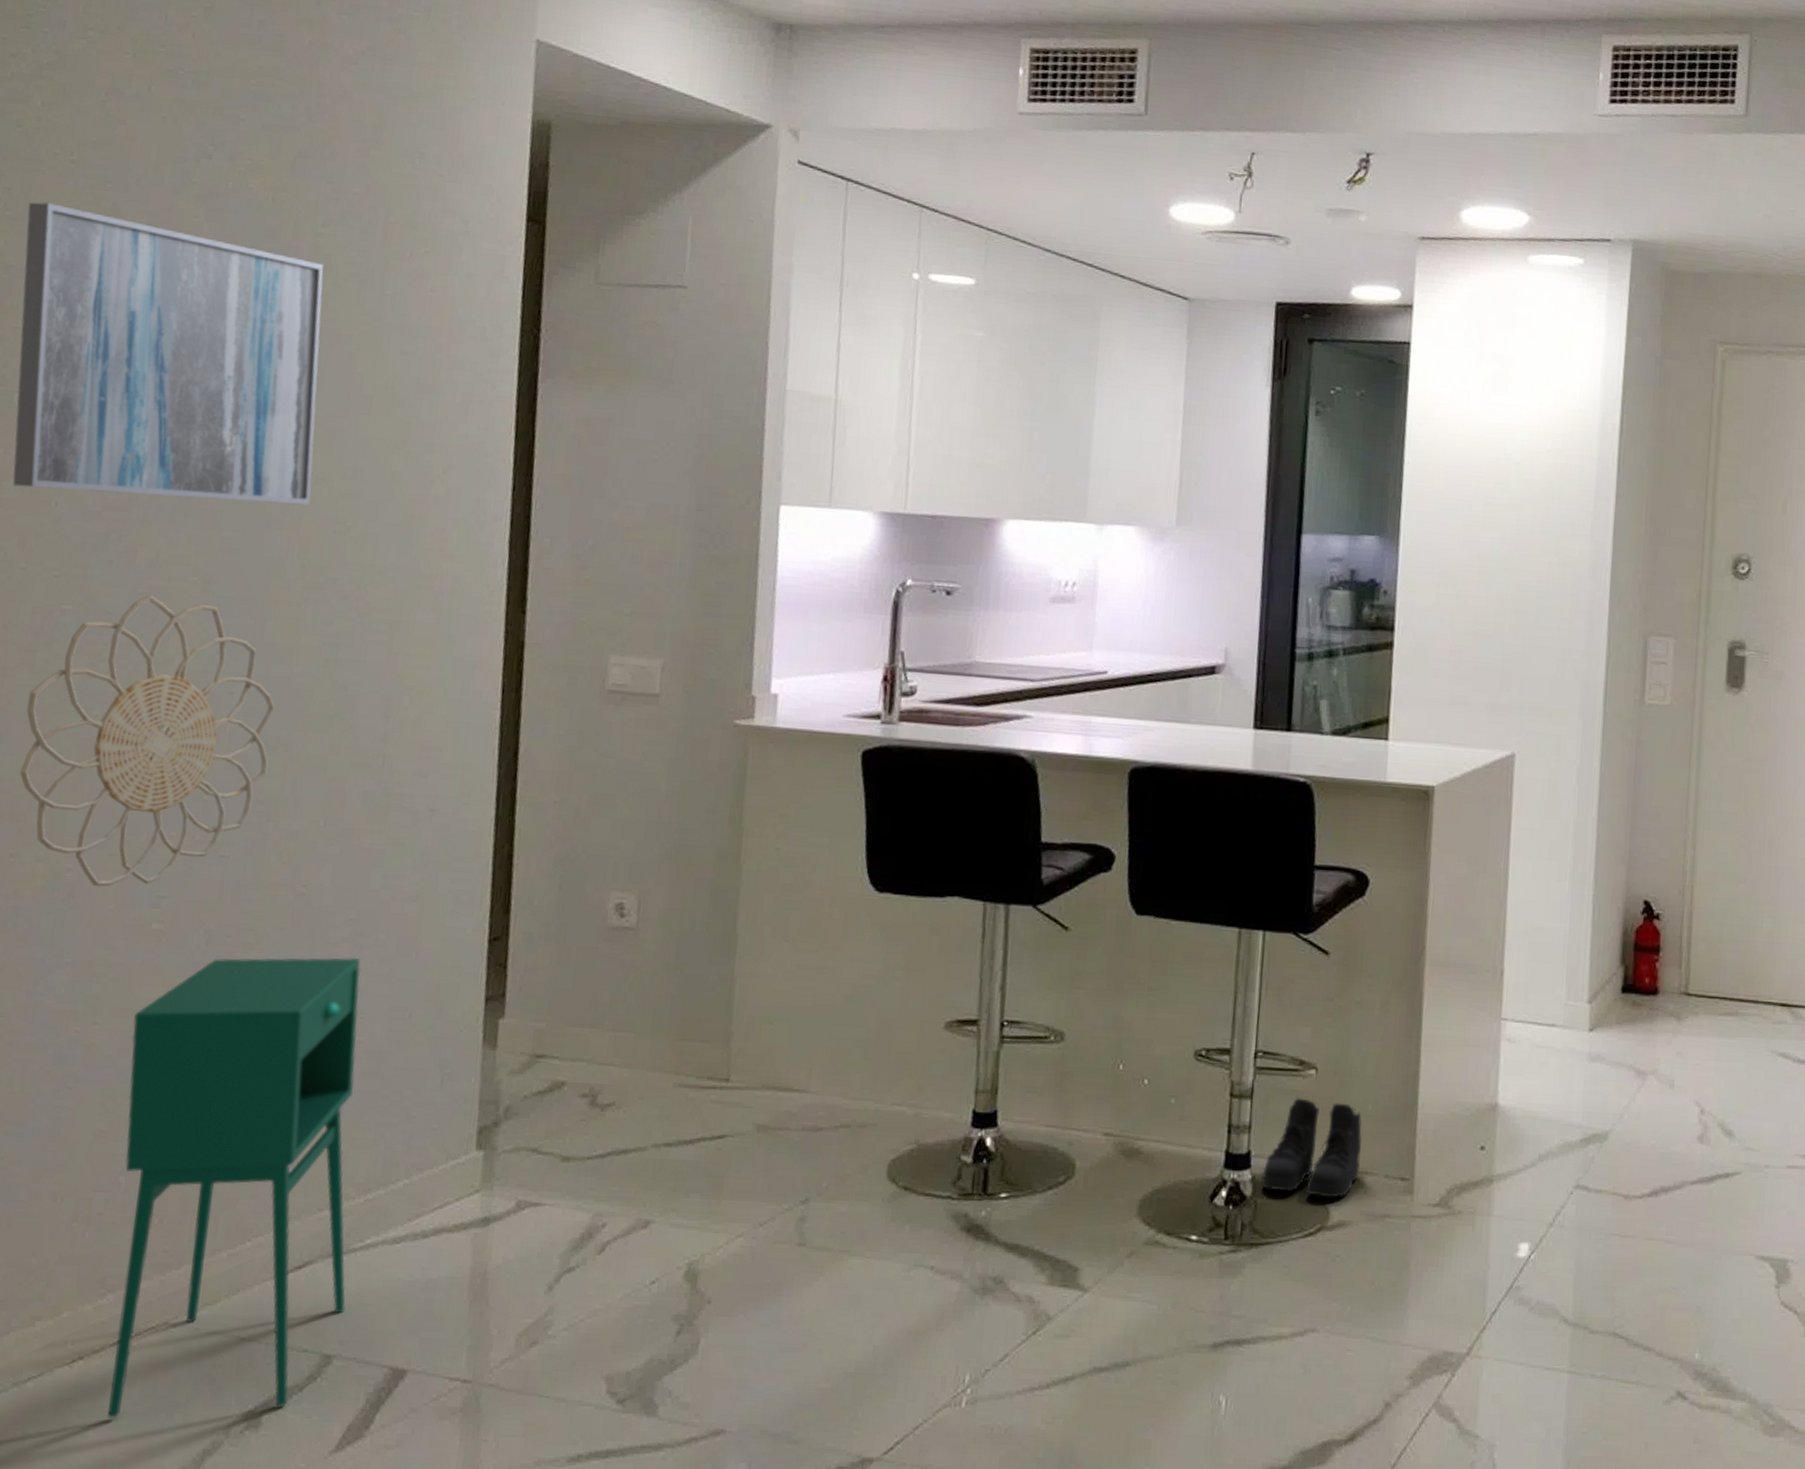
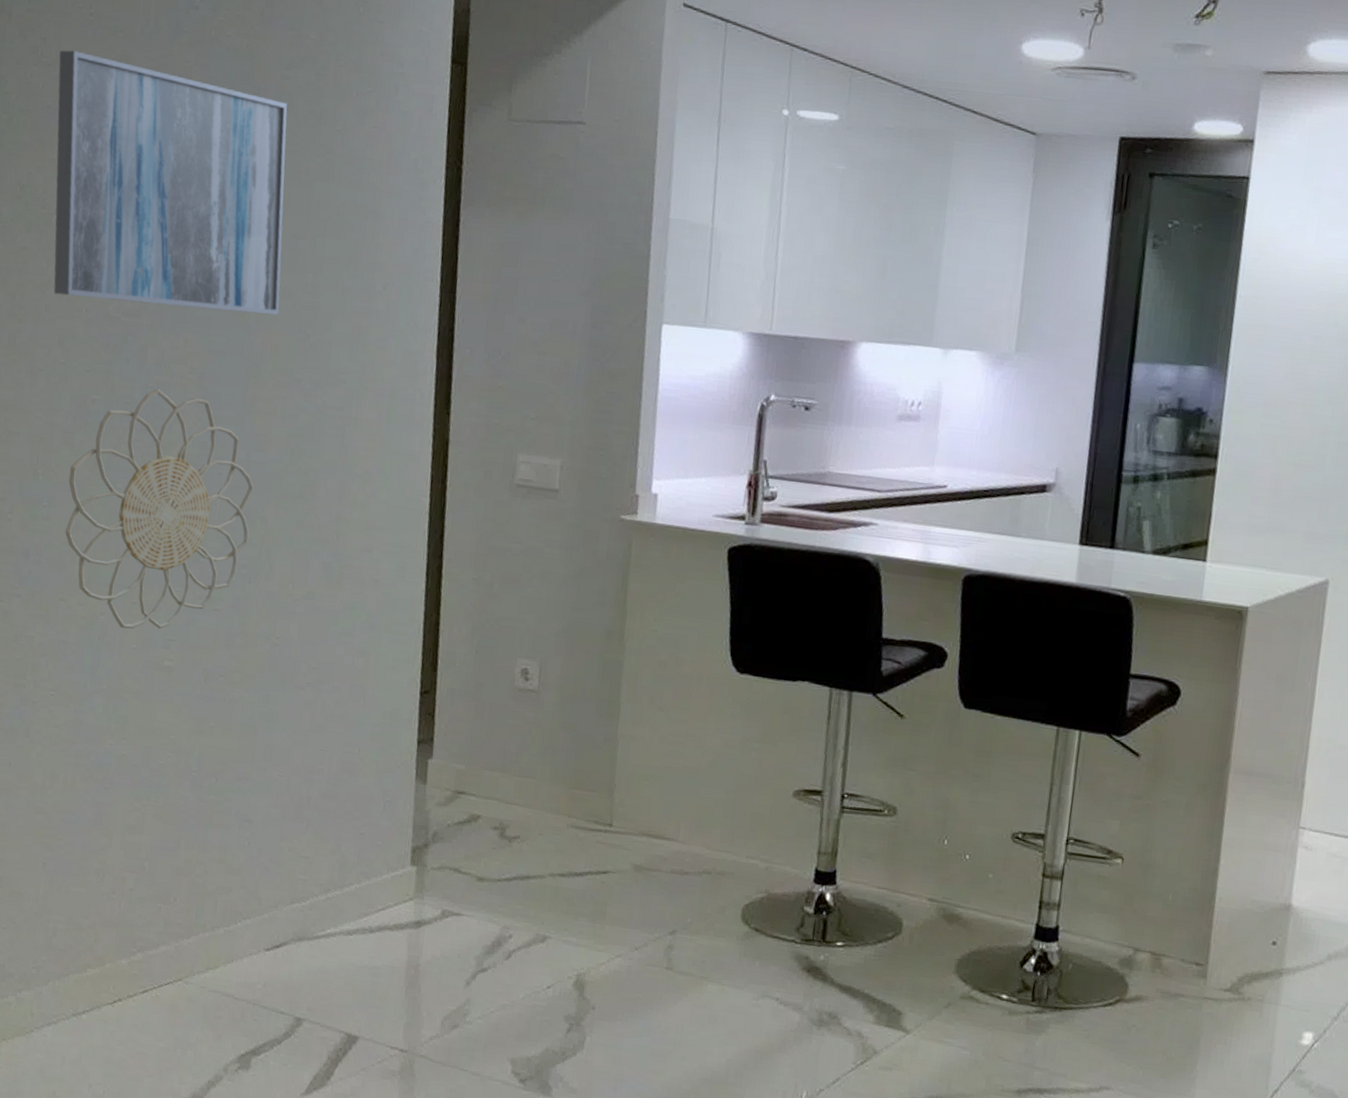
storage cabinet: present [108,957,361,1418] -> none [140,693,322,1055]
boots: present [1261,1098,1363,1198] -> none [1067,883,1163,975]

